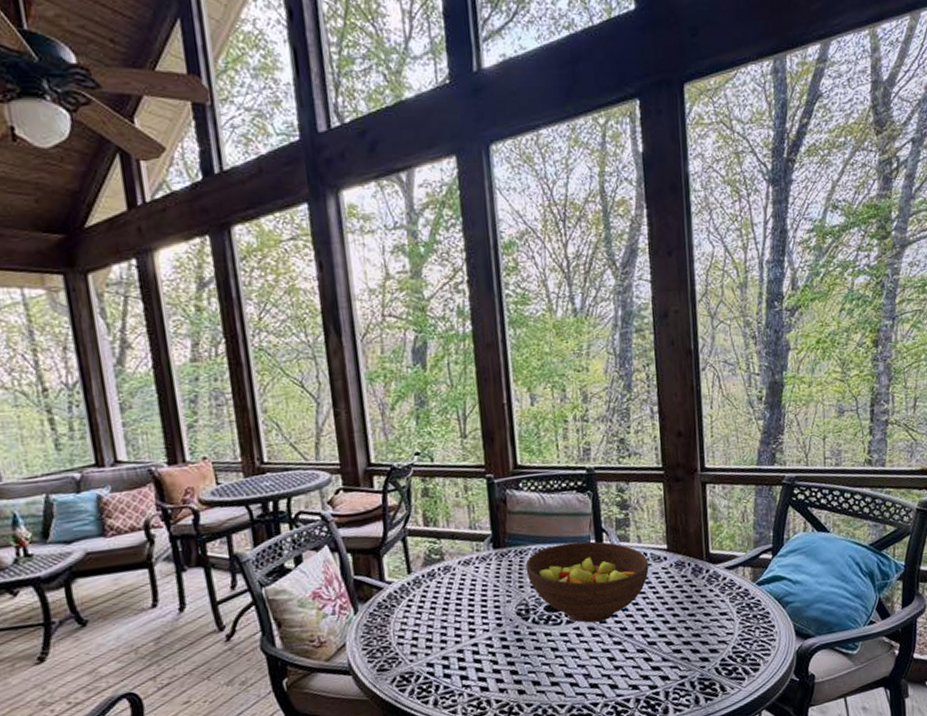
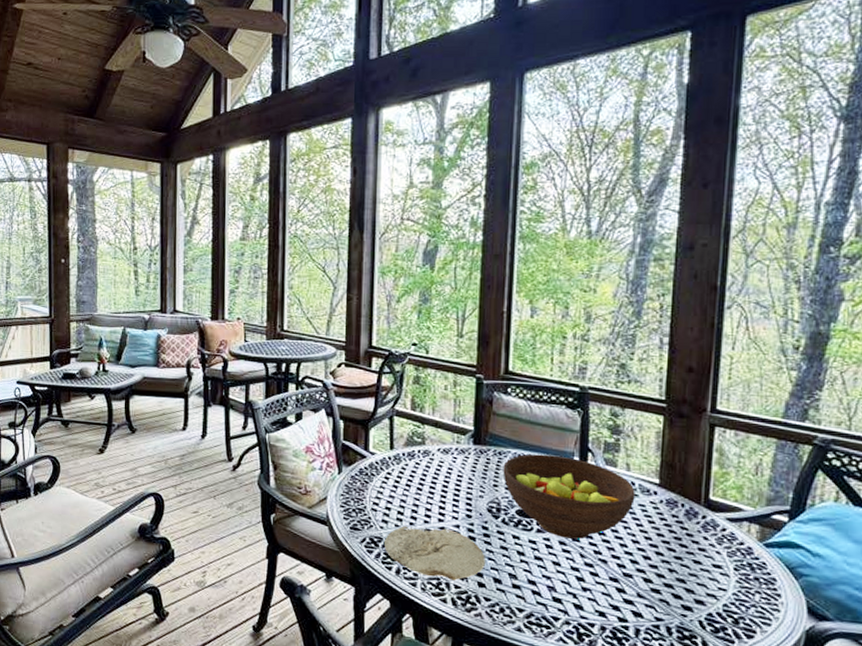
plate: none [416,643,522,699] -> present [384,526,485,581]

